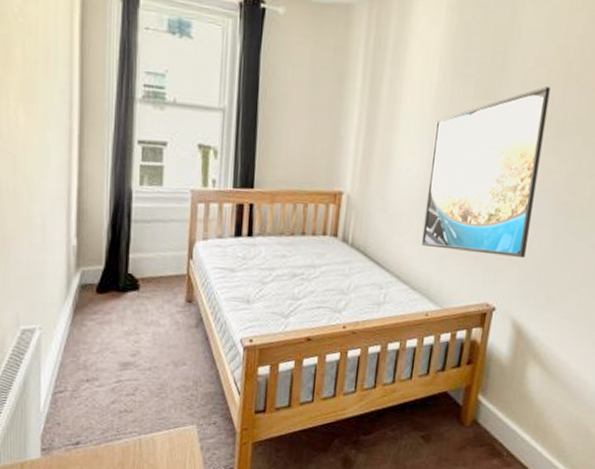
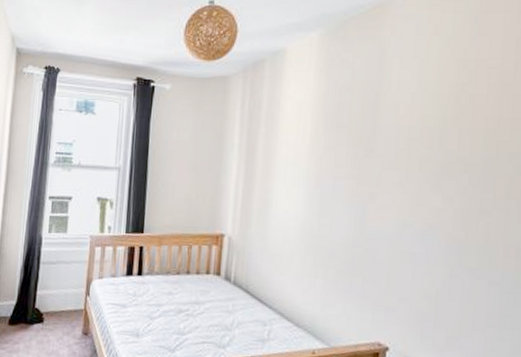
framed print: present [421,86,551,257] -> none [304,131,427,296]

